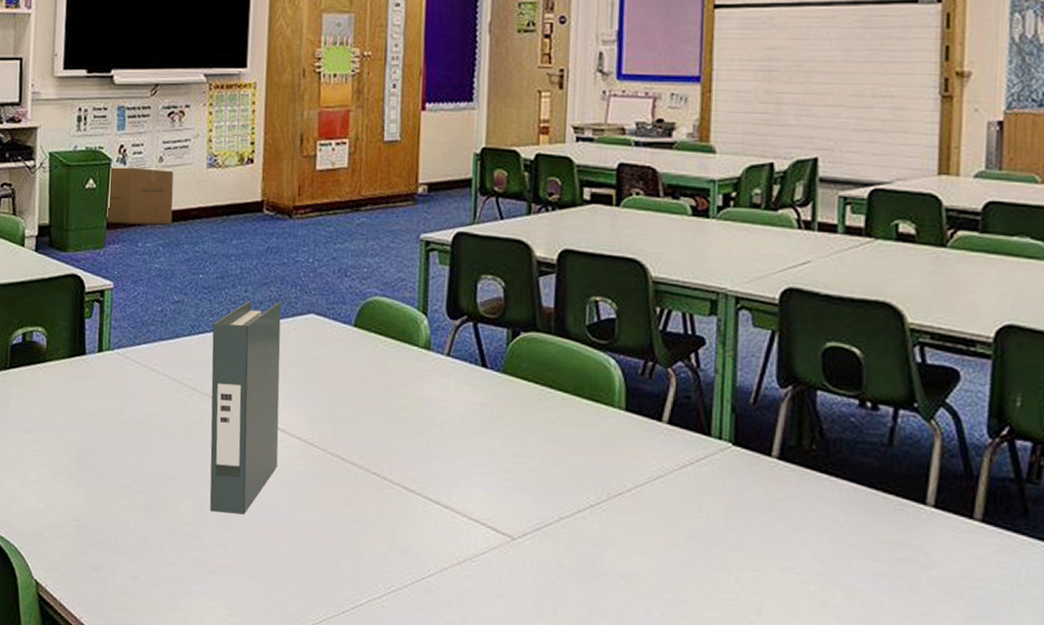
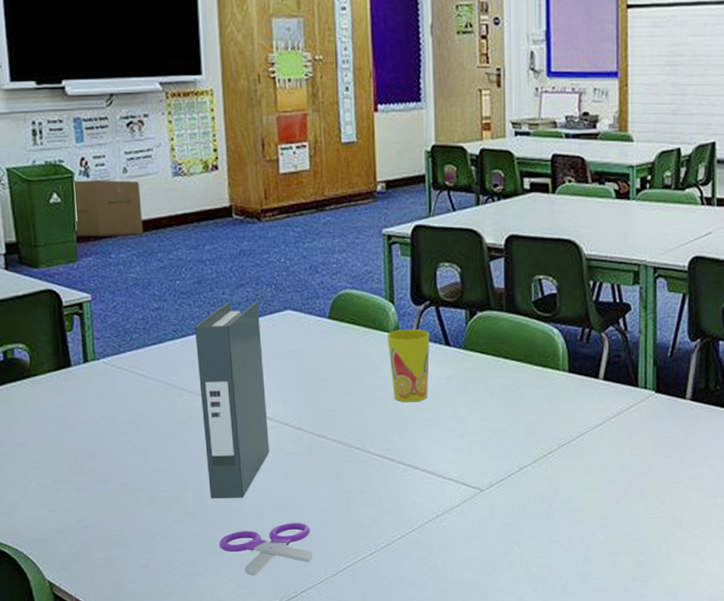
scissors: none [213,548,314,605] -> present [219,522,312,576]
cup: none [416,344,465,428] -> present [386,328,430,402]

